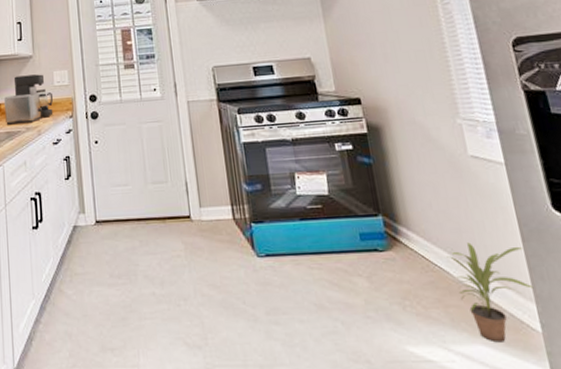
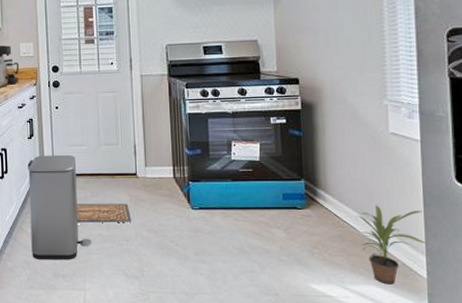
pedal bin: none [65,196,144,330] -> present [28,154,92,260]
doormat: none [123,253,189,280] -> present [76,203,132,223]

